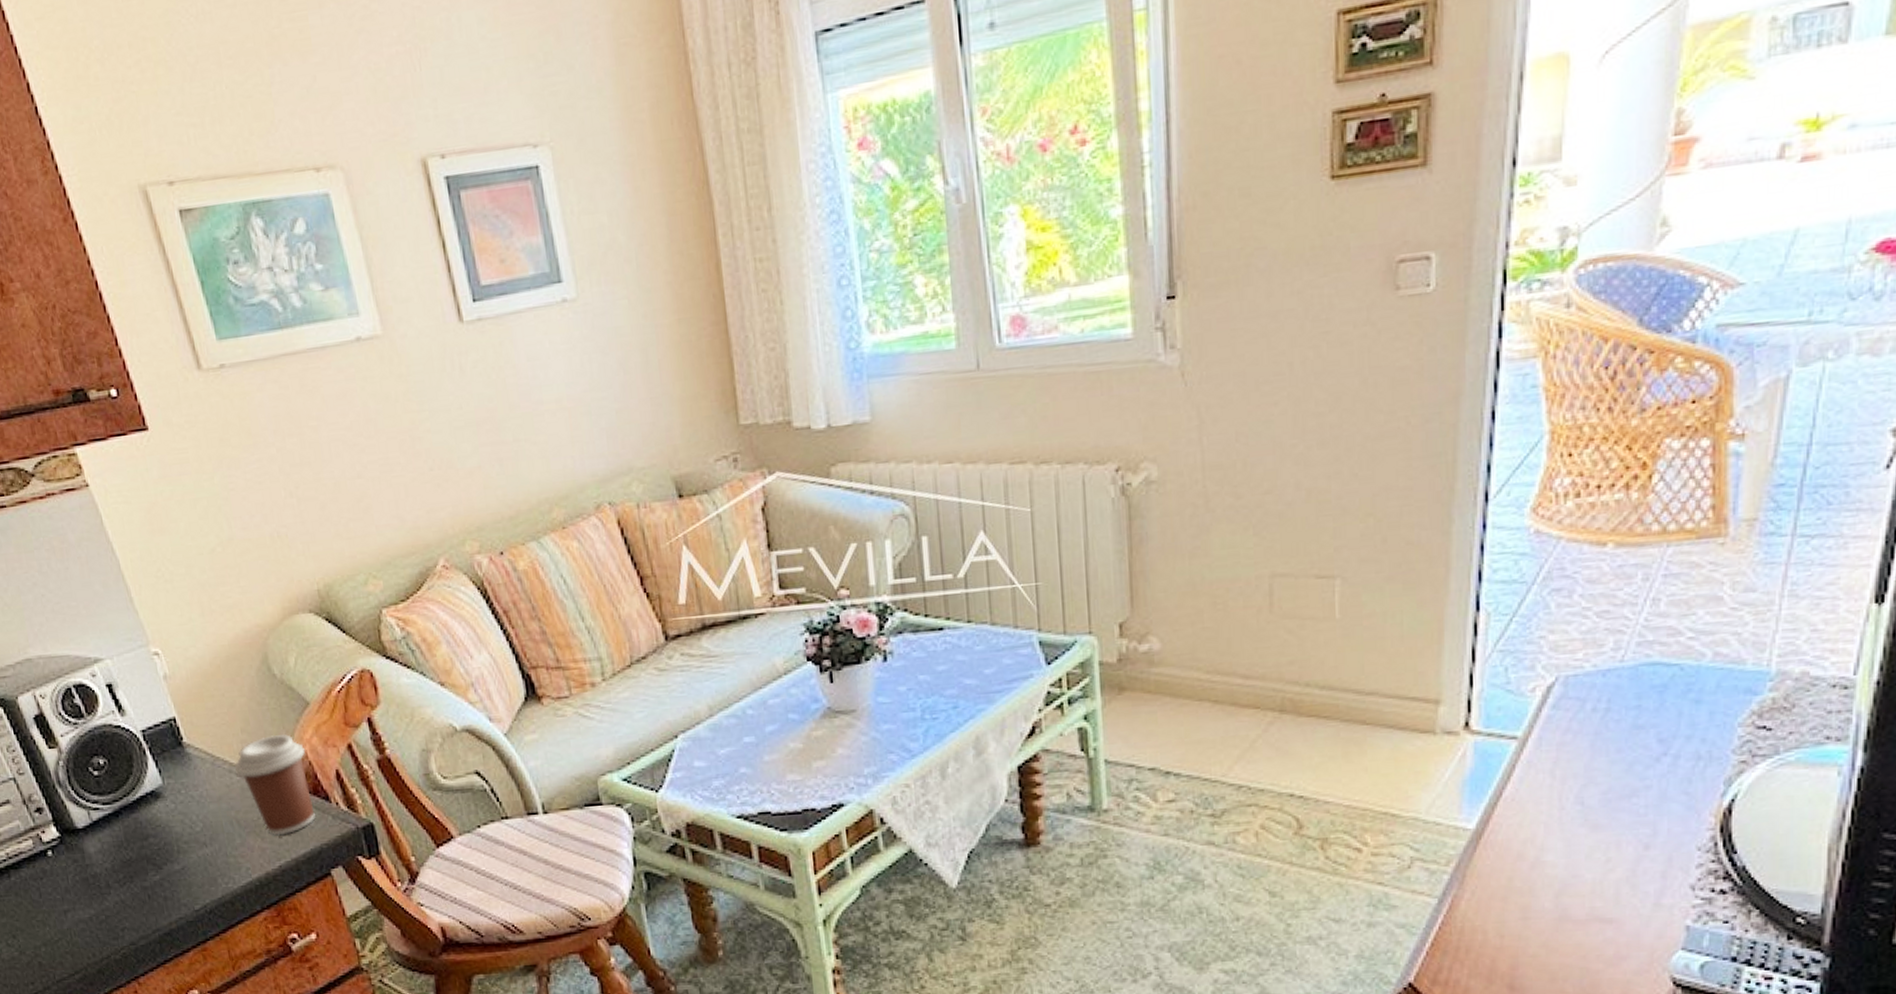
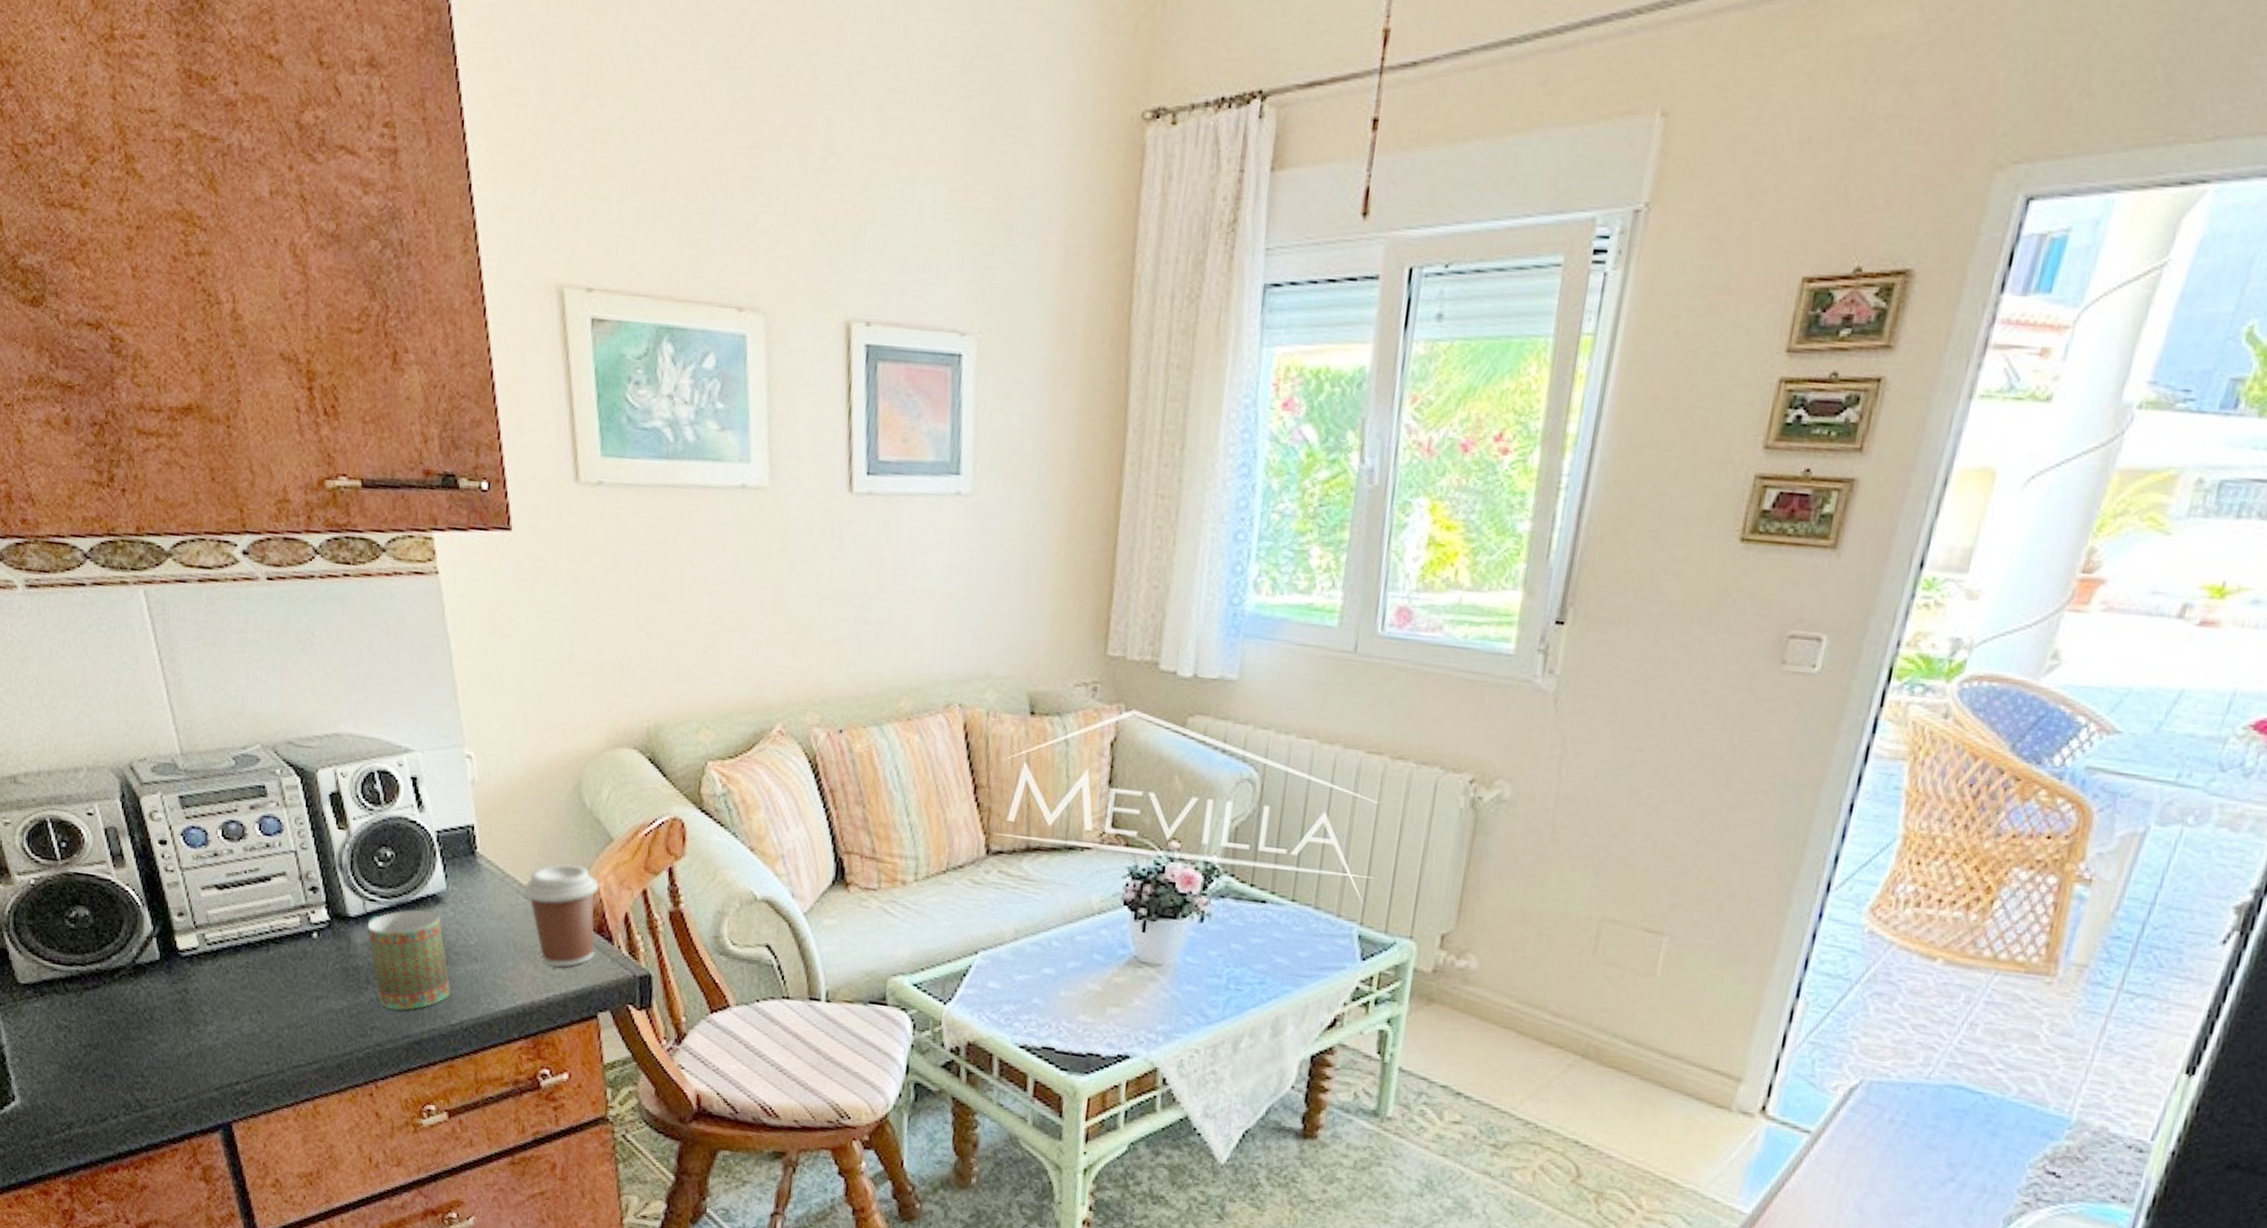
mug: none [96,807,189,908] -> present [367,909,451,1010]

